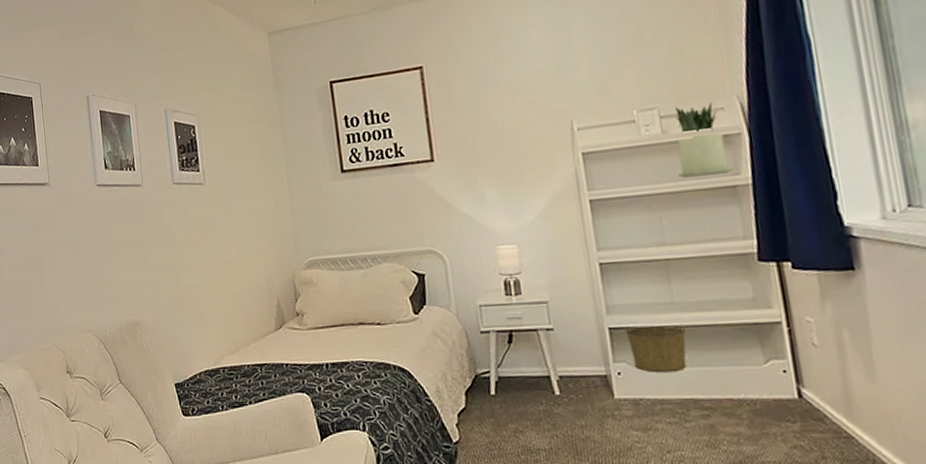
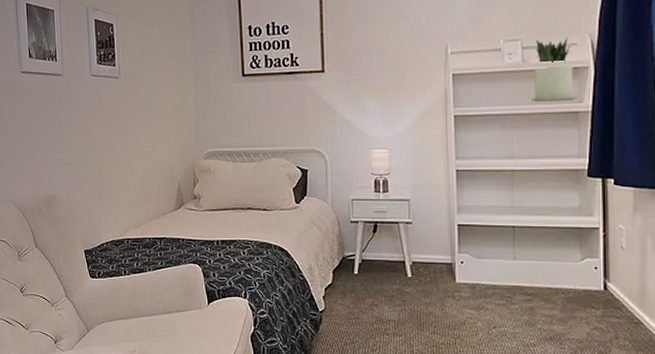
basket: present [625,323,687,373] -> none [471,224,520,264]

